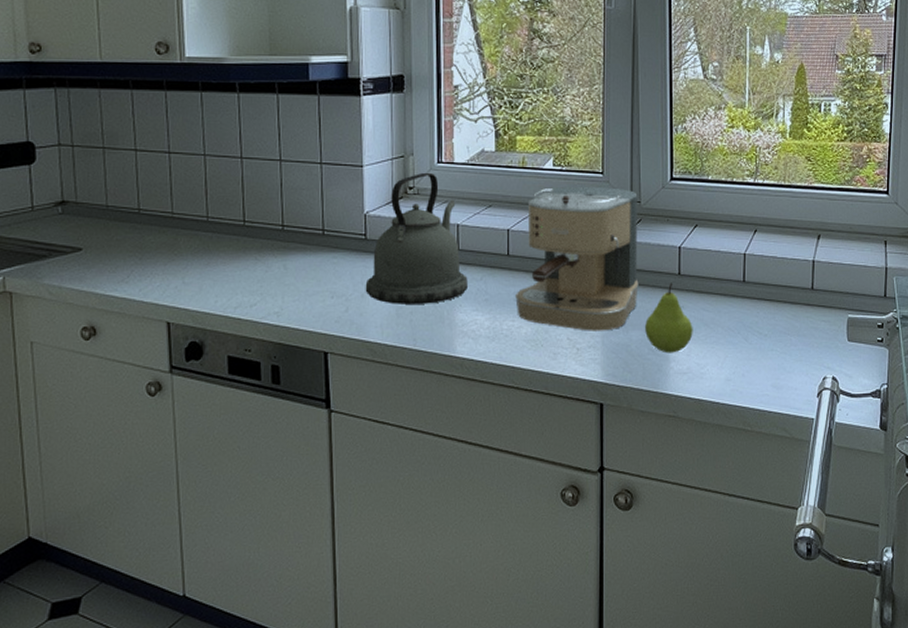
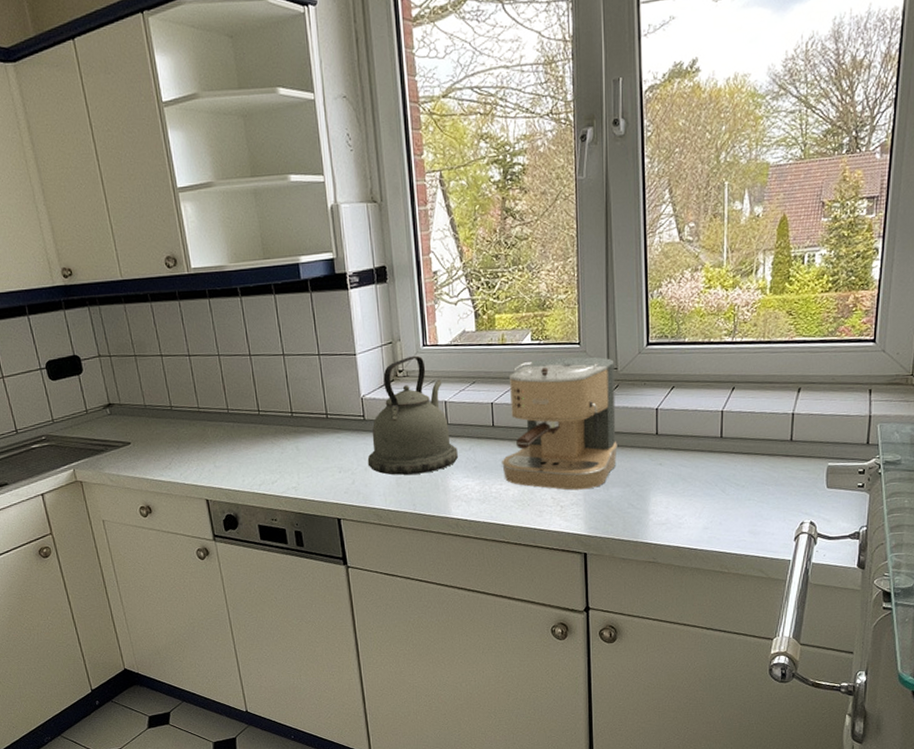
fruit: present [644,283,693,353] -> none [623,442,671,507]

